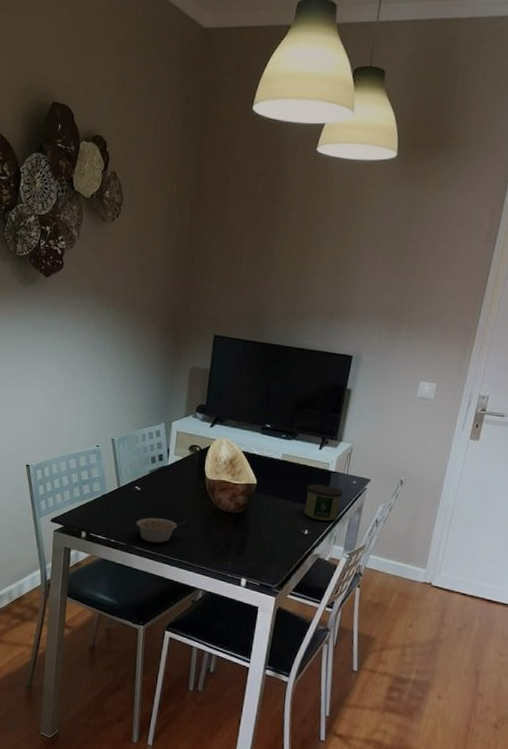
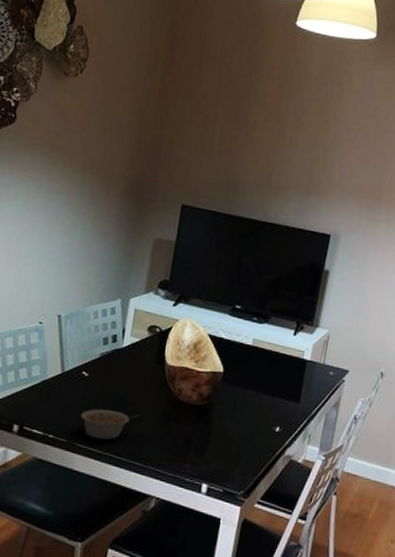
candle: present [304,484,344,521] -> none [276,374,320,417]

